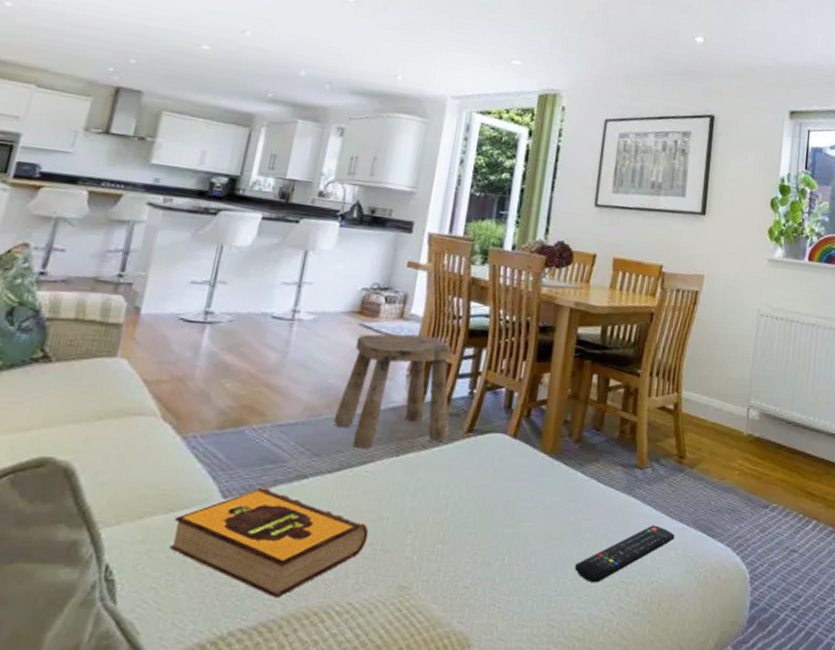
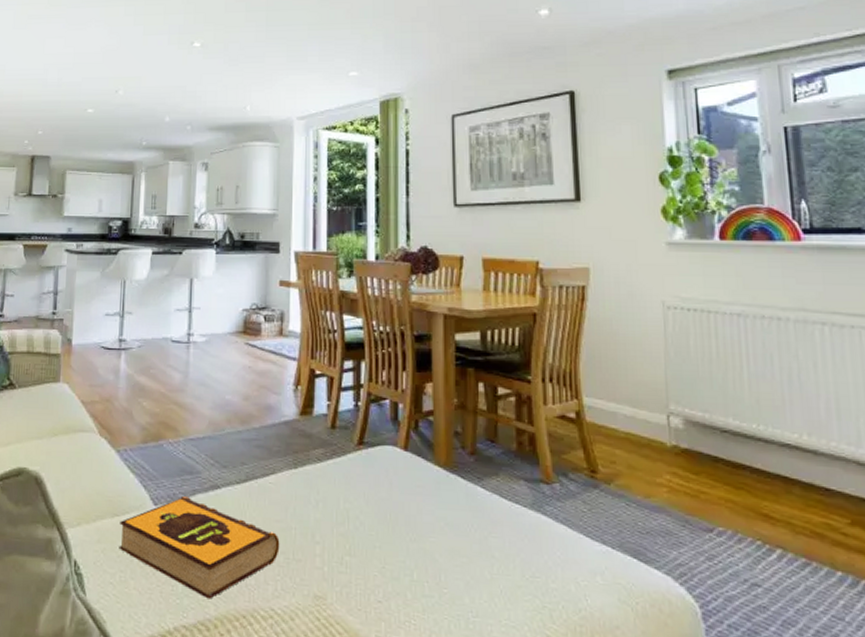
stool: present [333,334,452,450] -> none [234,350,340,462]
remote control: present [575,525,675,583] -> none [489,546,600,607]

